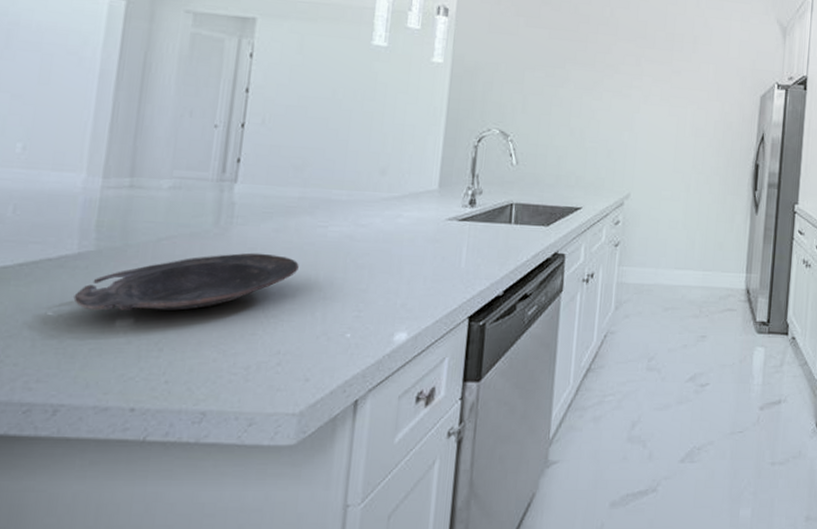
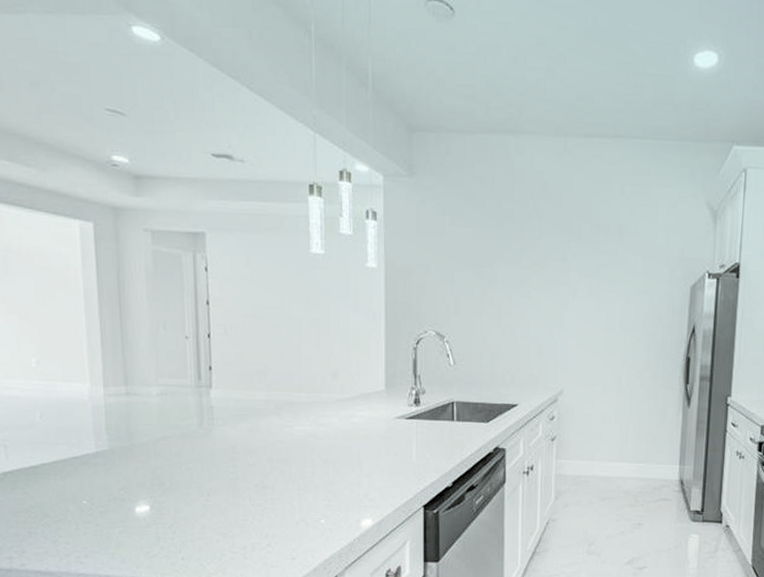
bowl: present [73,252,299,311] -> none [100,450,274,500]

